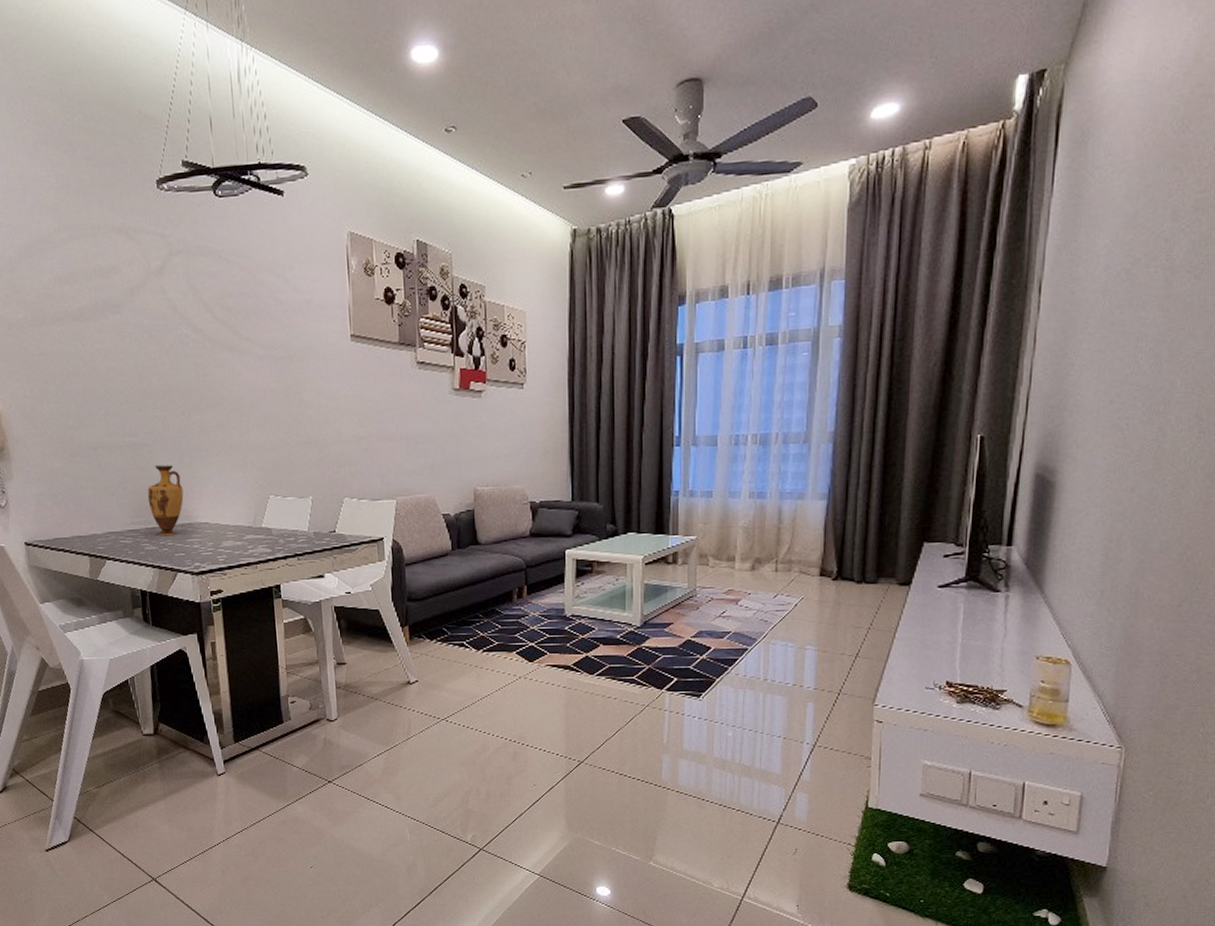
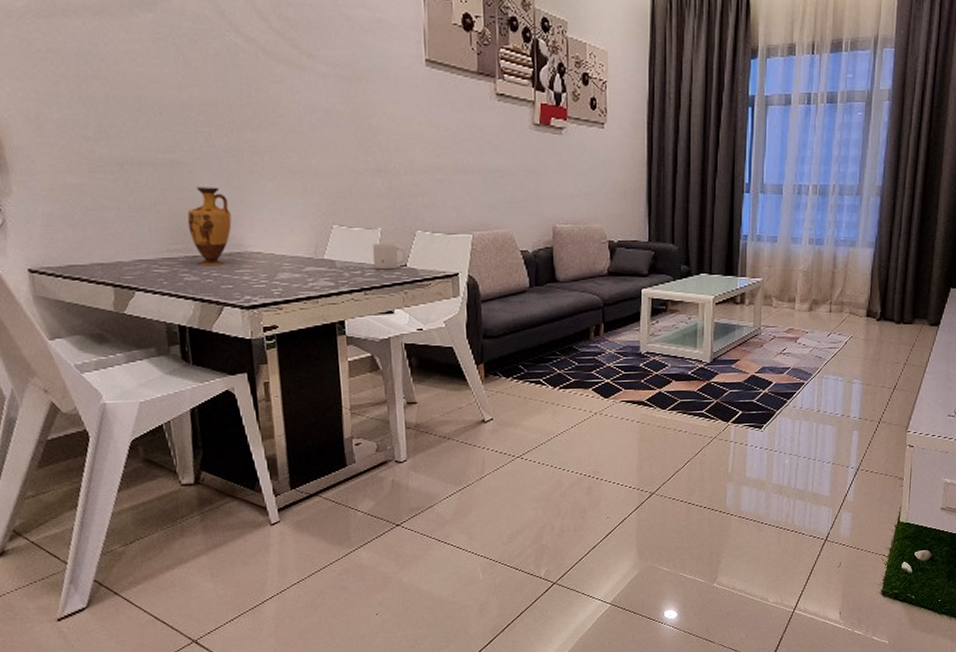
mug: none [304,510,335,536] -> present [372,243,407,270]

